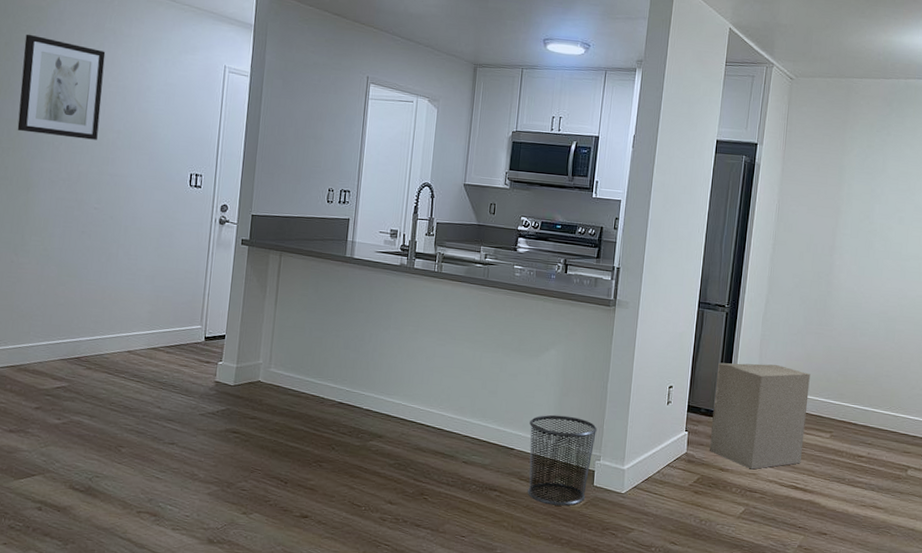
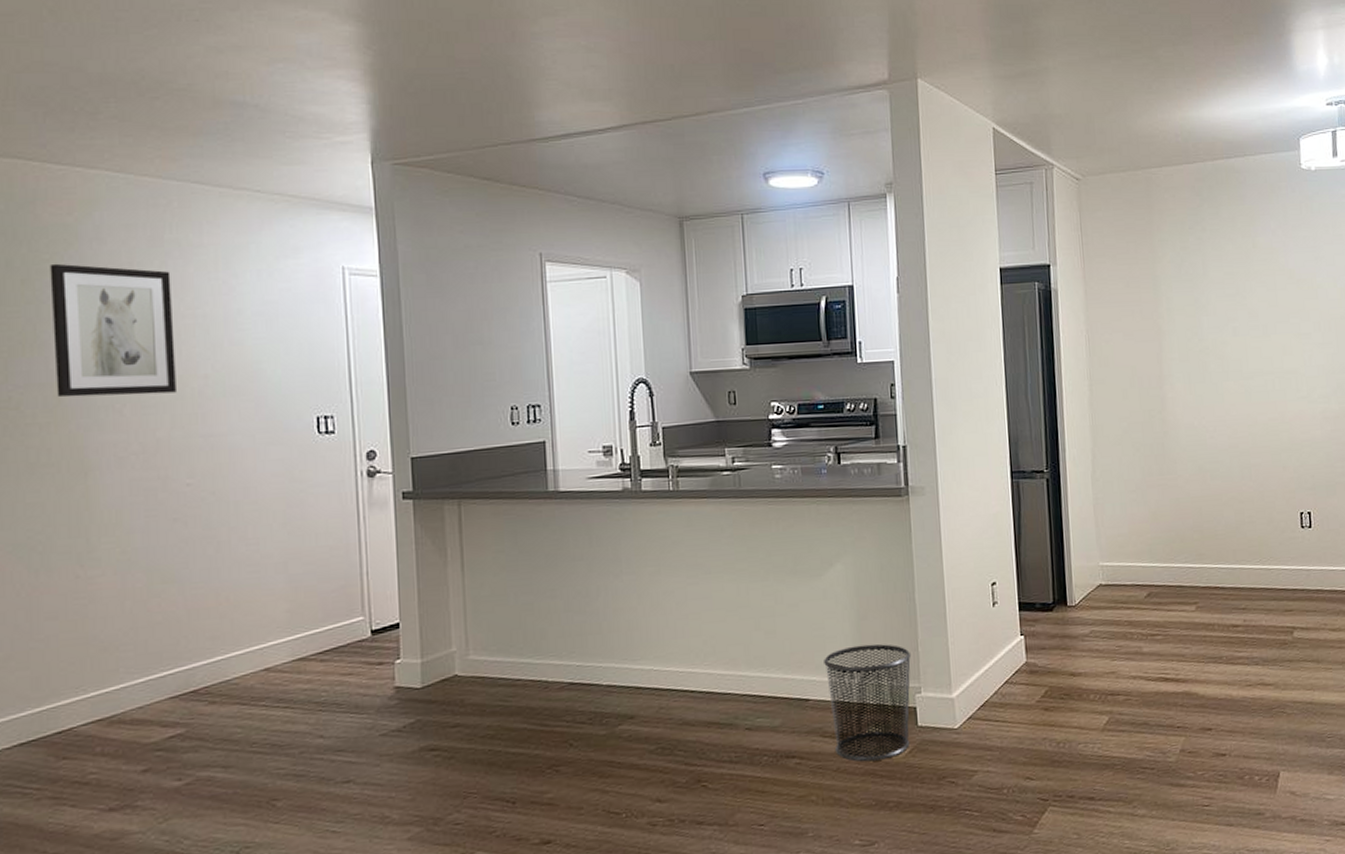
cardboard box: present [709,362,810,470] -> none [1047,532,1167,668]

